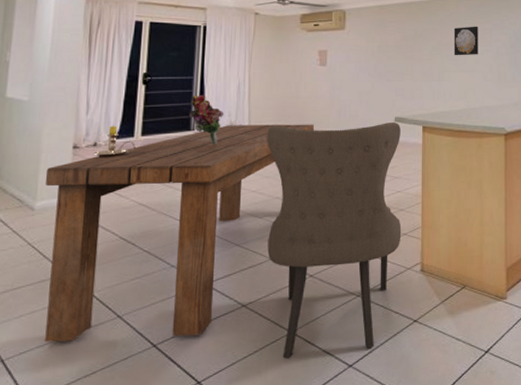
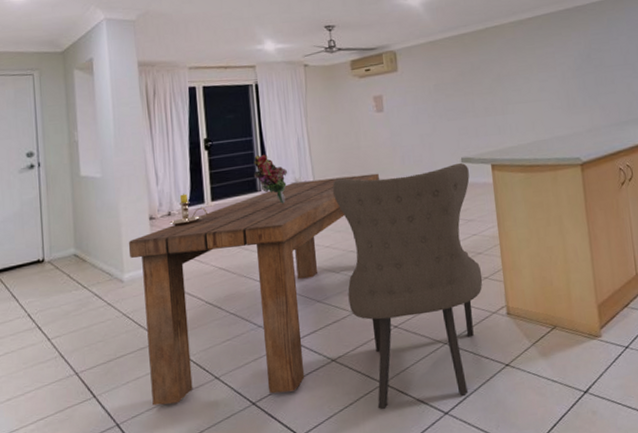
wall art: present [454,26,478,56] -> none [513,51,543,86]

